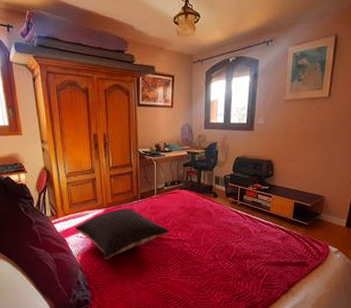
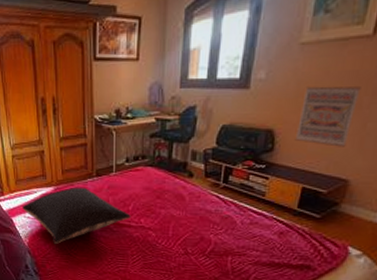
wall art: none [287,130,325,173] -> present [294,86,361,147]

